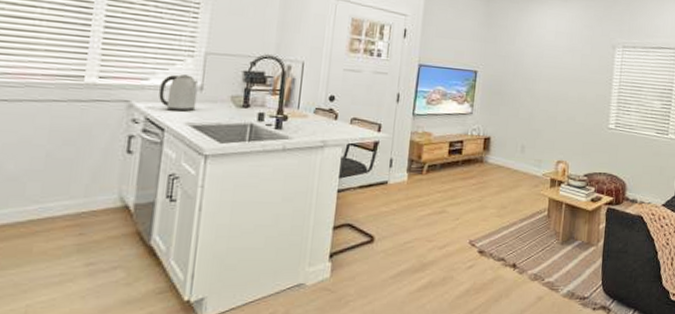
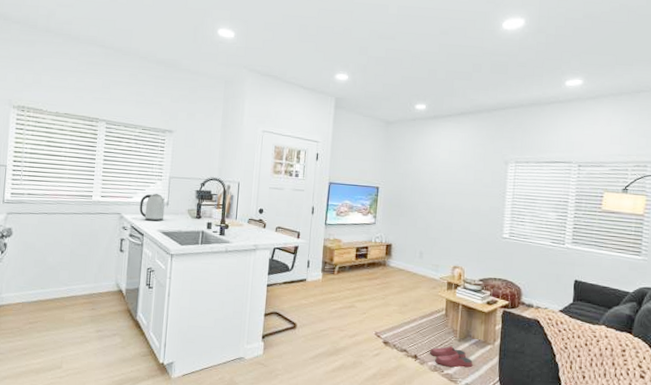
slippers: none [530,251,576,275] -> present [430,346,473,368]

